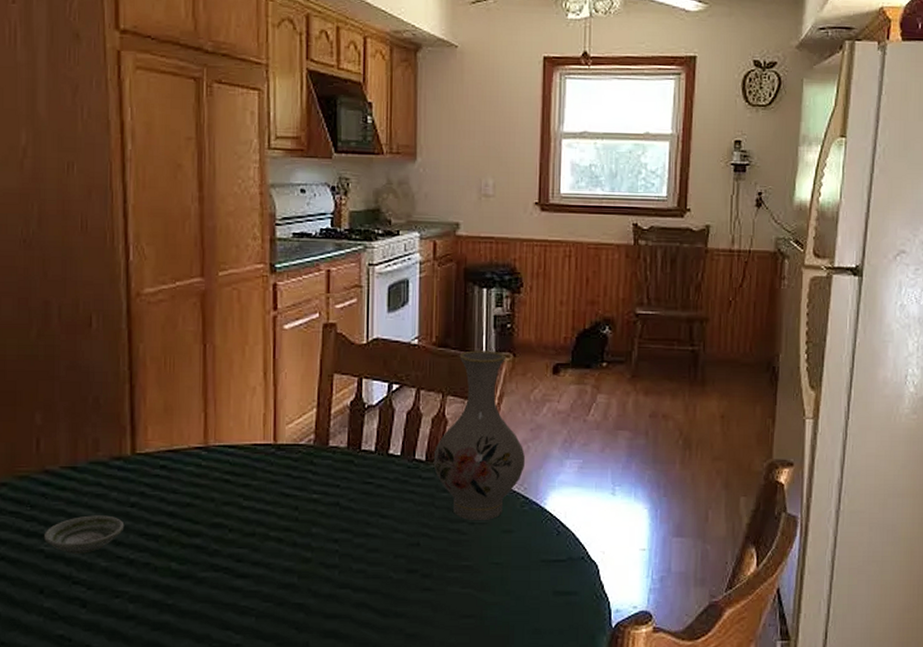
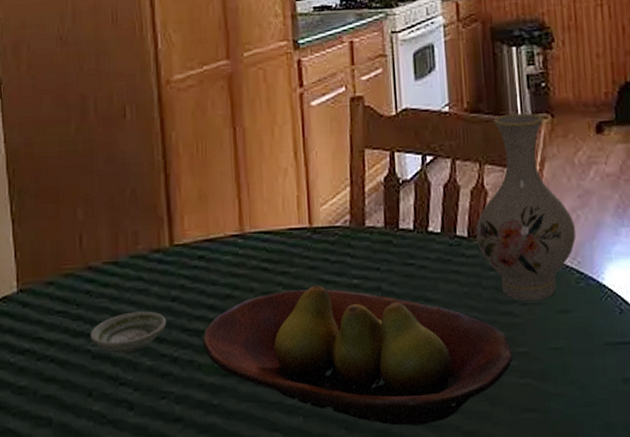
fruit bowl: none [160,498,457,627] -> present [202,285,513,426]

